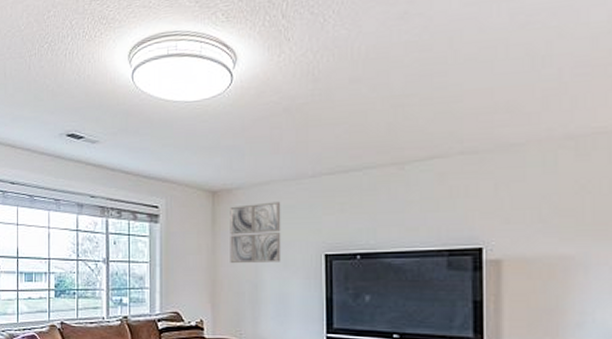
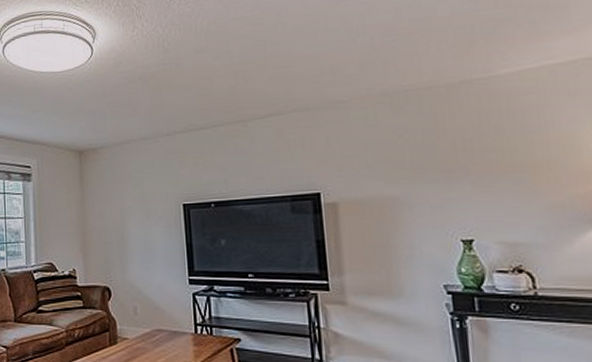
wall art: present [230,201,281,263] -> none [95,158,144,215]

